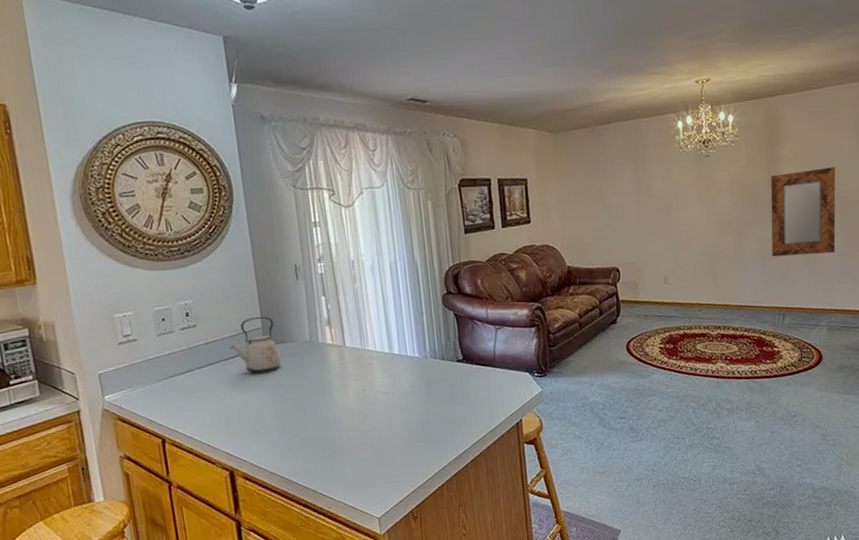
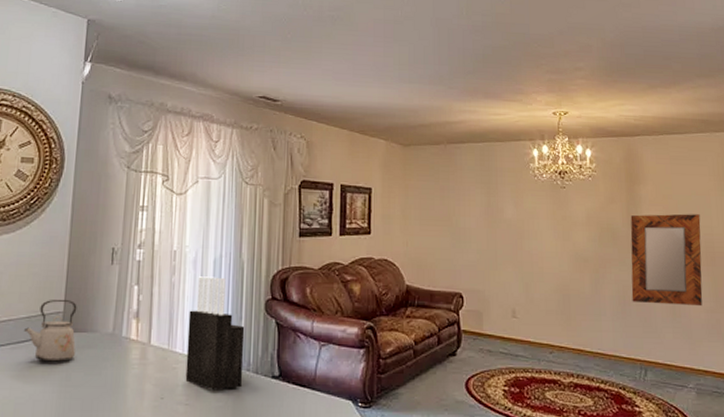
knife block: none [374,279,432,379] -> present [185,276,245,391]

